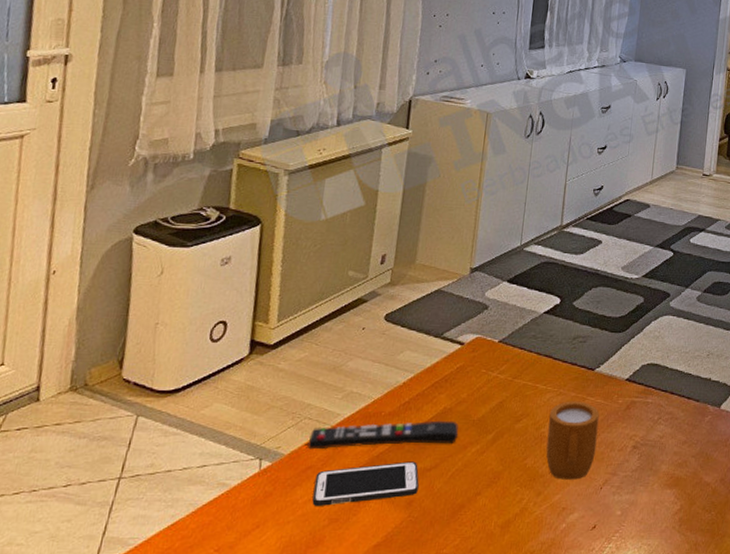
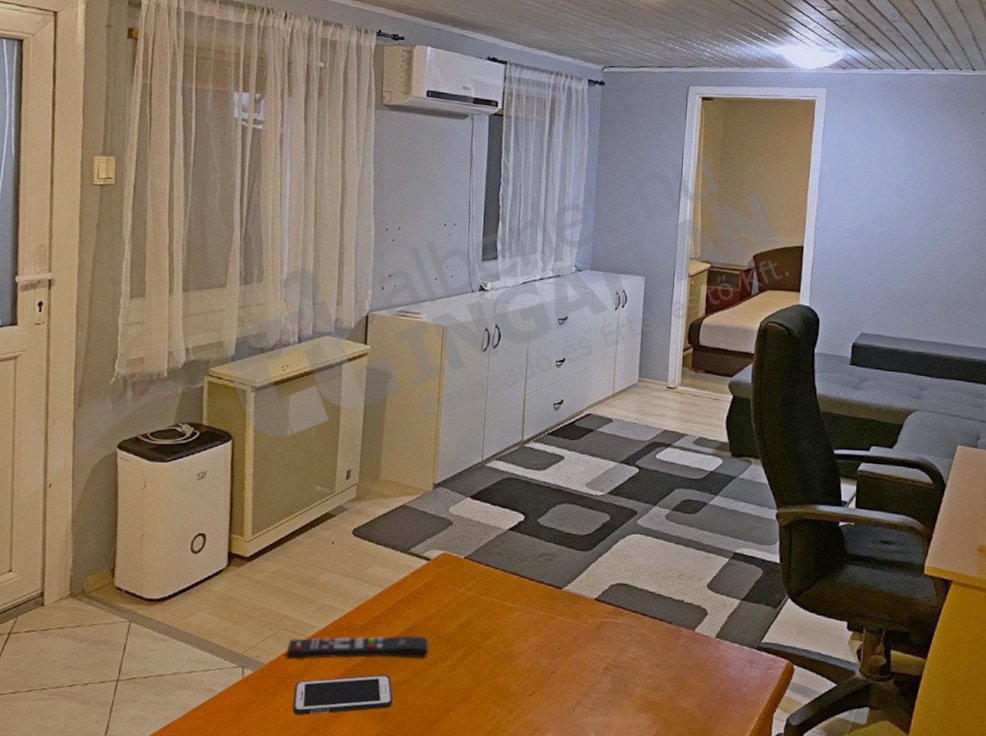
mug: present [546,401,600,480] -> none [516,619,569,700]

